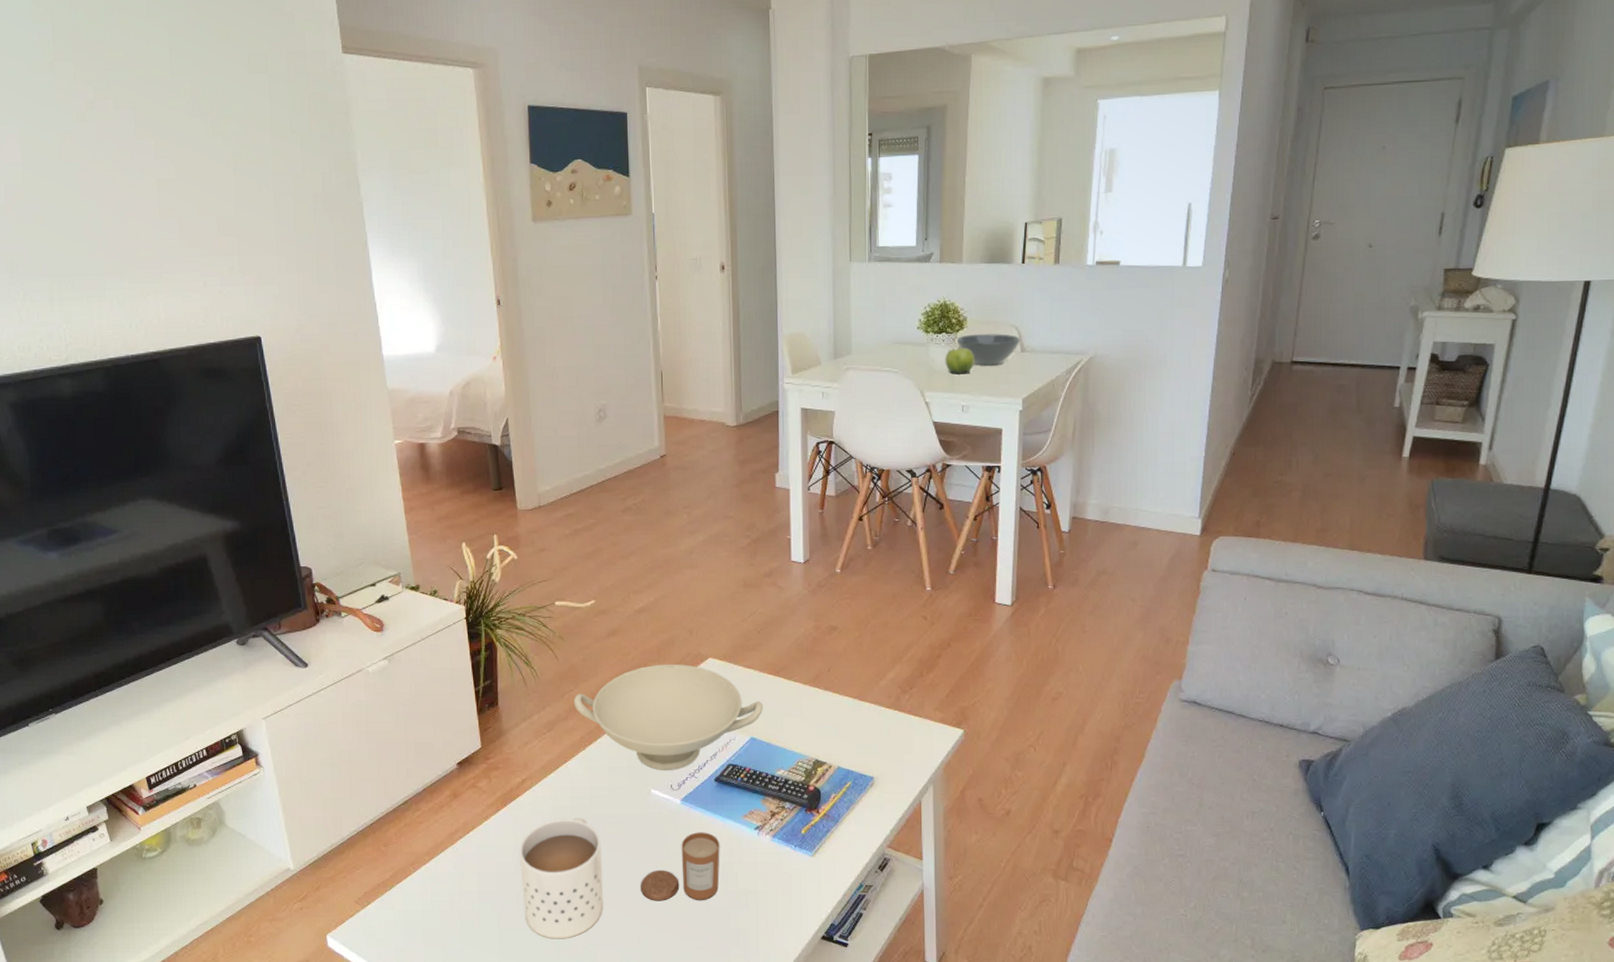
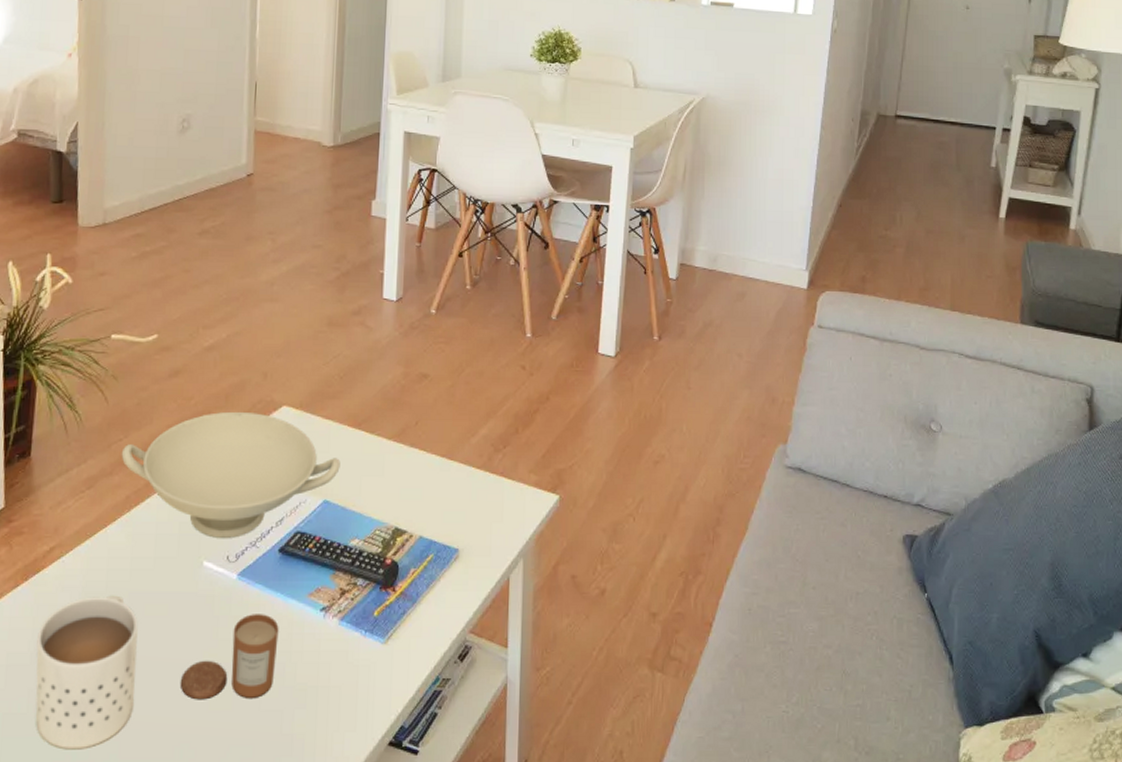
fruit: present [945,346,976,374] -> none [557,77,588,107]
bowl: present [956,334,1022,366] -> none [569,66,635,100]

